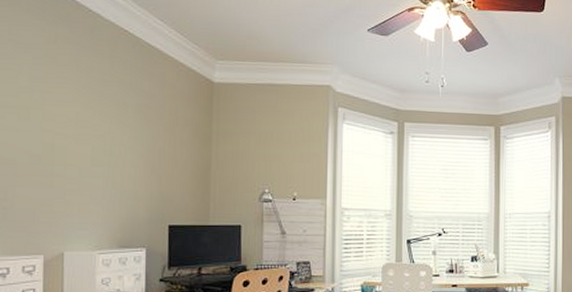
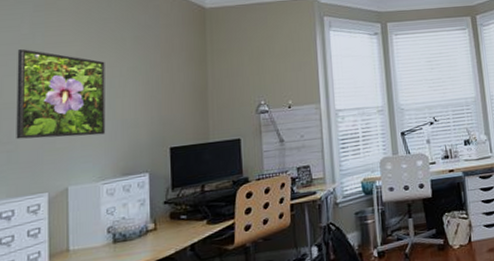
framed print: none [12,103,106,203] -> present [16,49,106,140]

